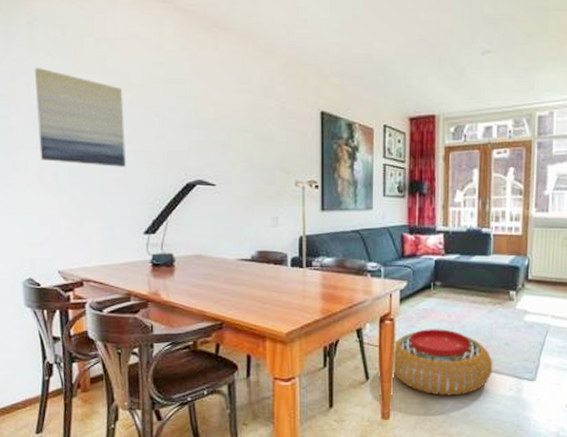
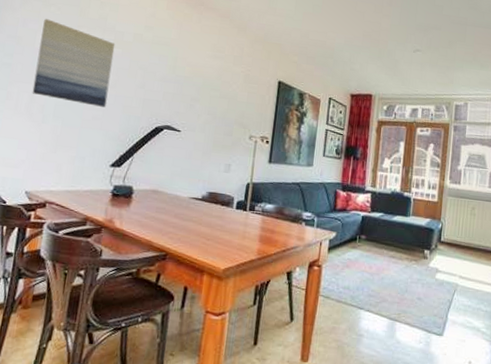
pouf: present [391,329,493,396] -> none [314,277,406,344]

